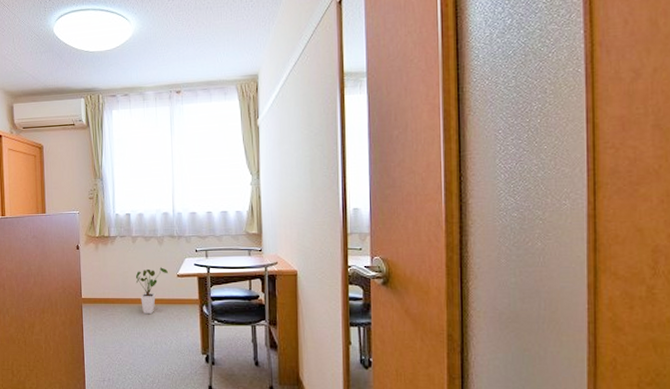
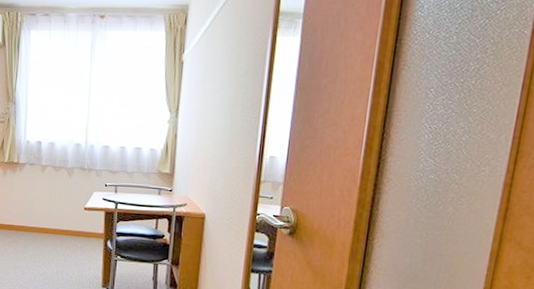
house plant: present [135,267,168,313] -> none [42,199,75,244]

